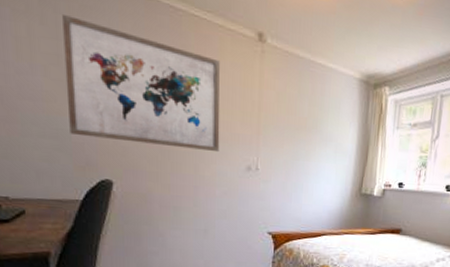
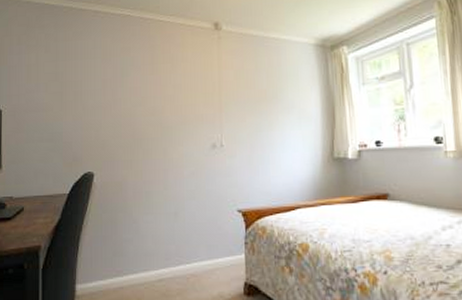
wall art: present [62,13,220,153] -> none [61,41,186,136]

